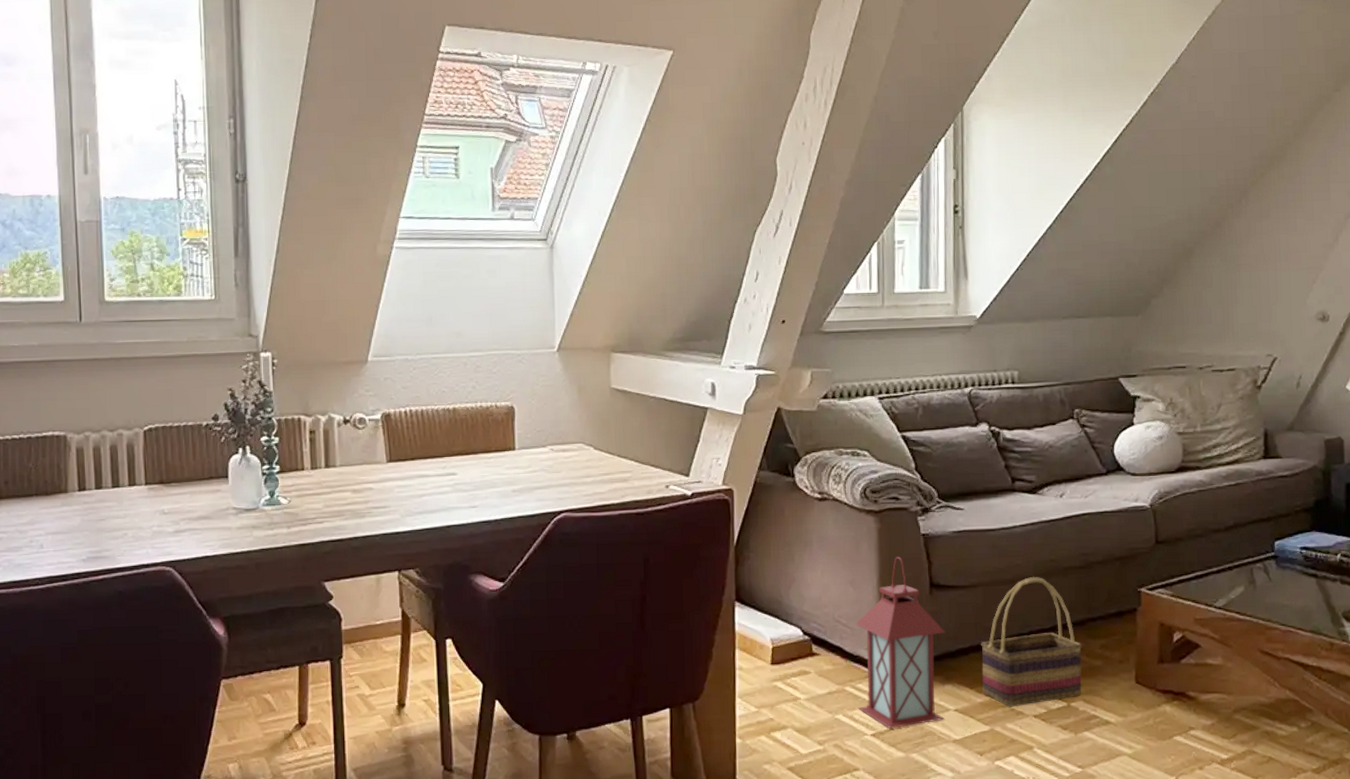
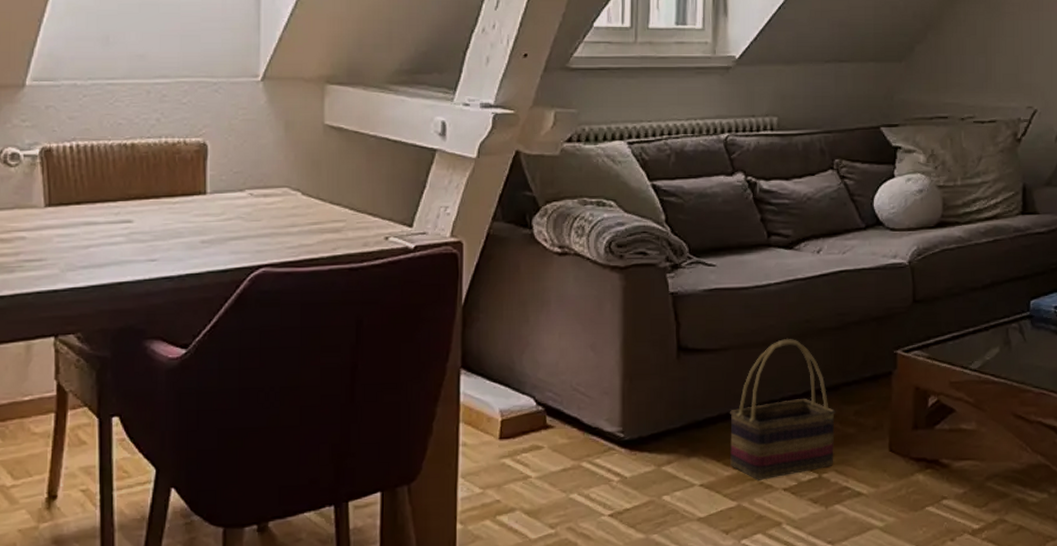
lantern: present [856,557,945,728] -> none [595,318,692,507]

